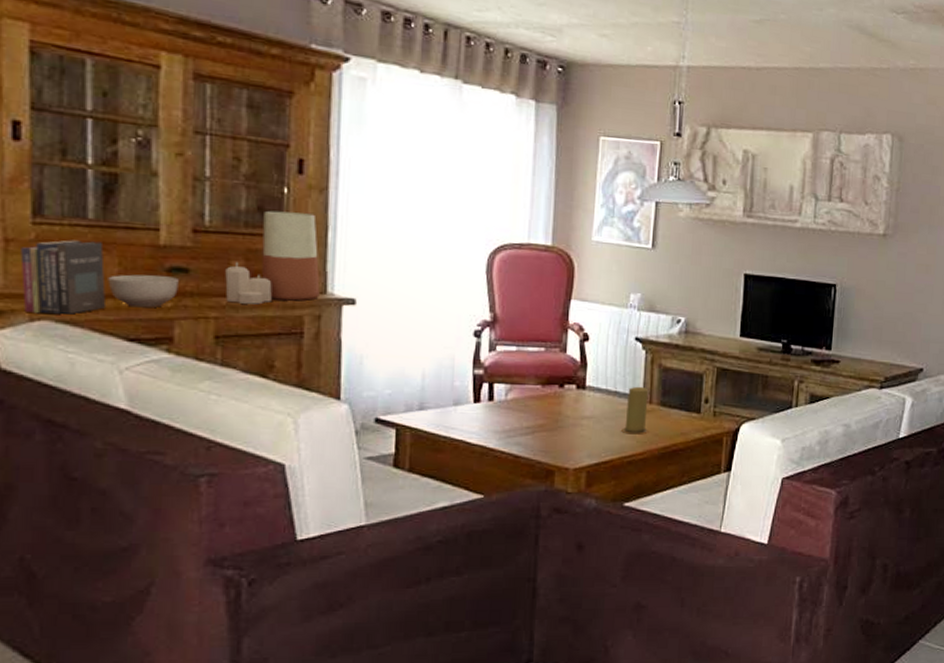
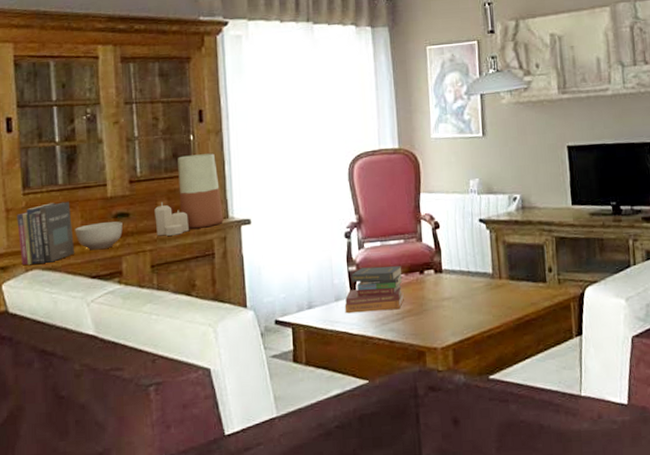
books: none [464,372,539,423] -> present [344,266,404,313]
candle: present [621,386,649,435] -> none [478,263,501,310]

